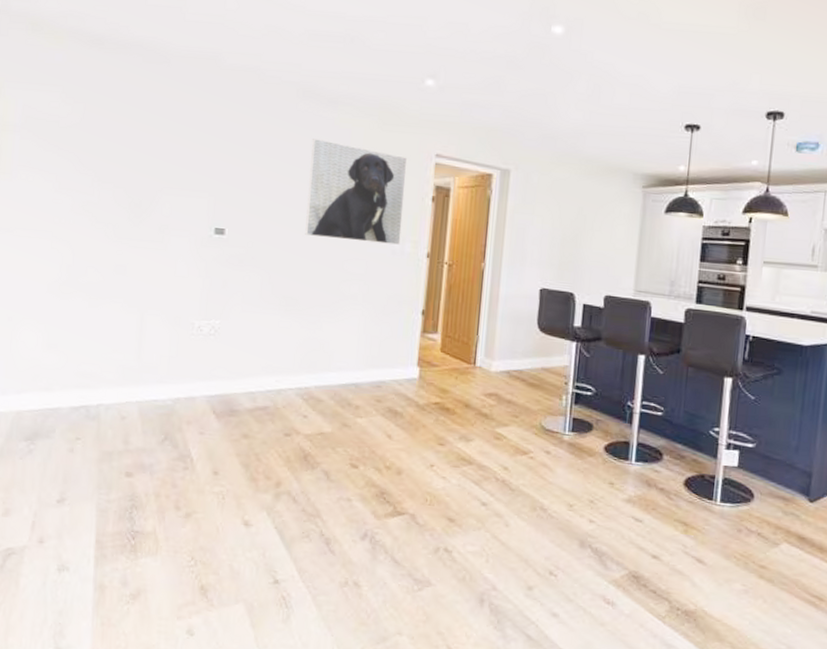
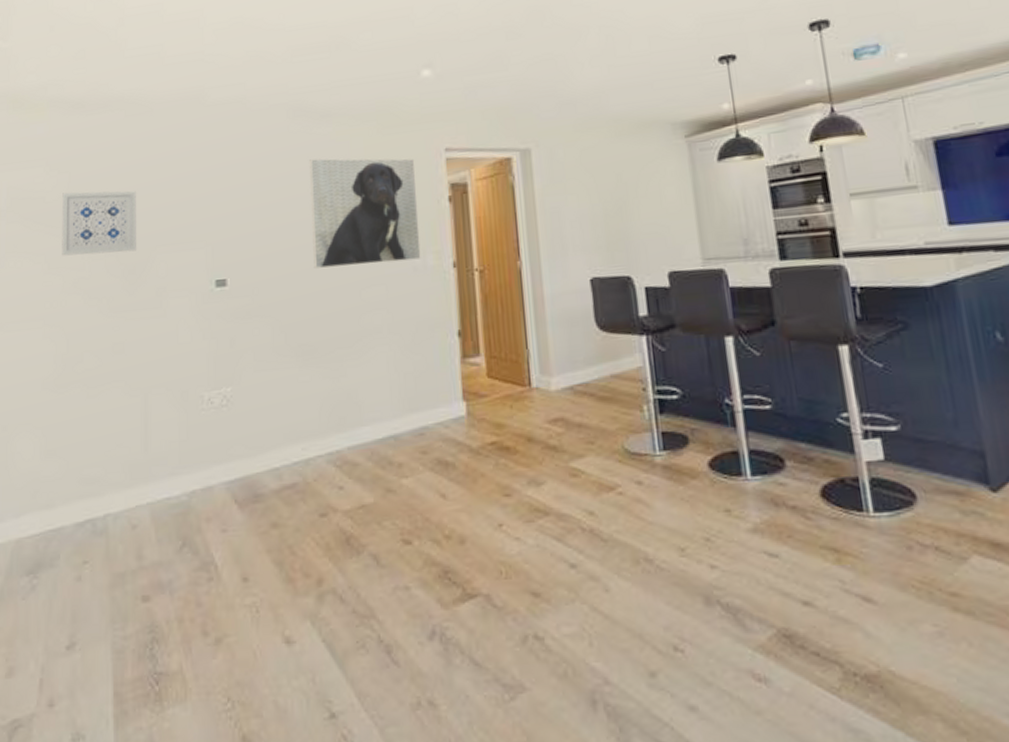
wall art: none [73,121,148,188] -> present [62,191,137,256]

